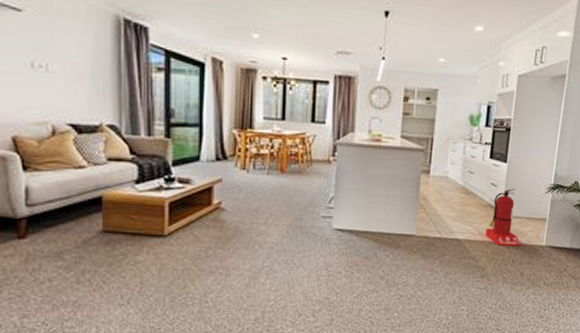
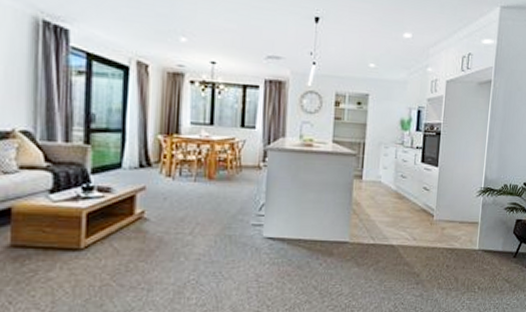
fire extinguisher: present [485,188,520,247] -> none [419,192,453,251]

